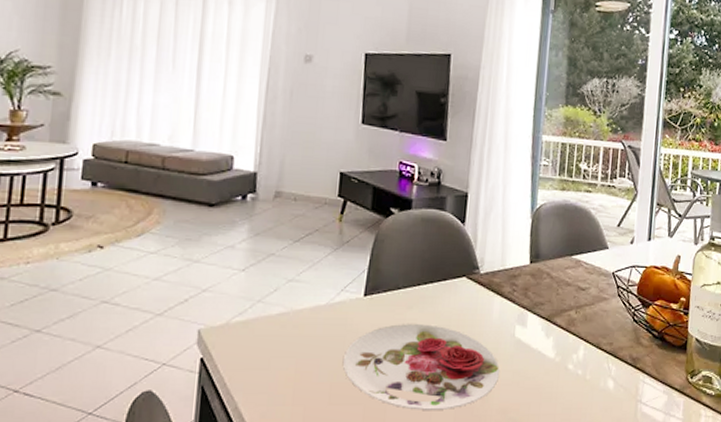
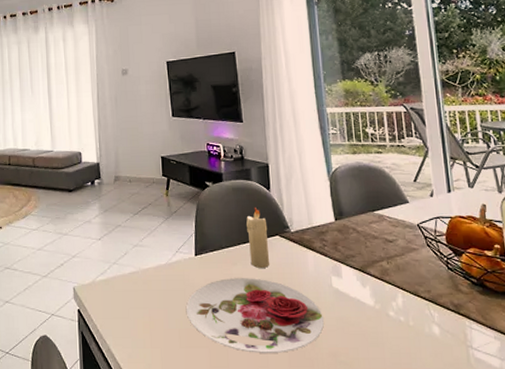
candle: none [429,243,455,313] -> present [246,208,270,268]

